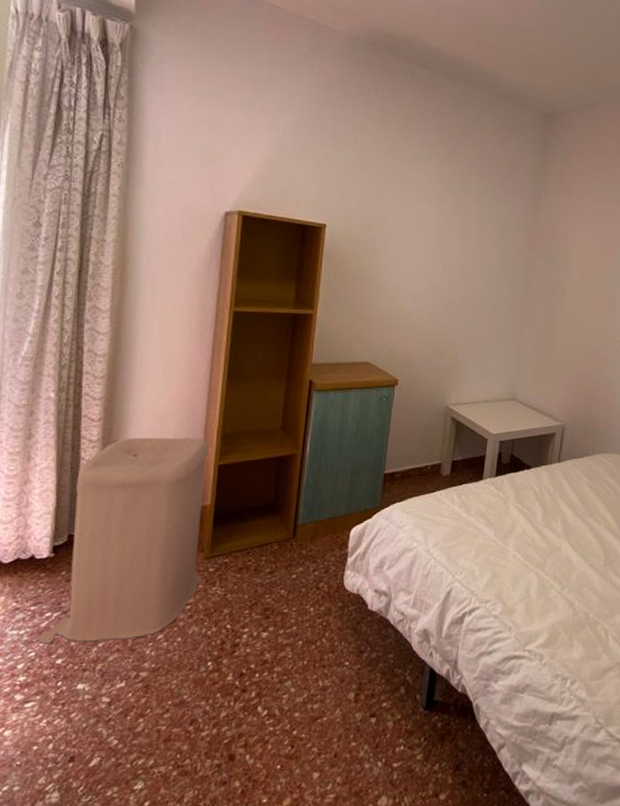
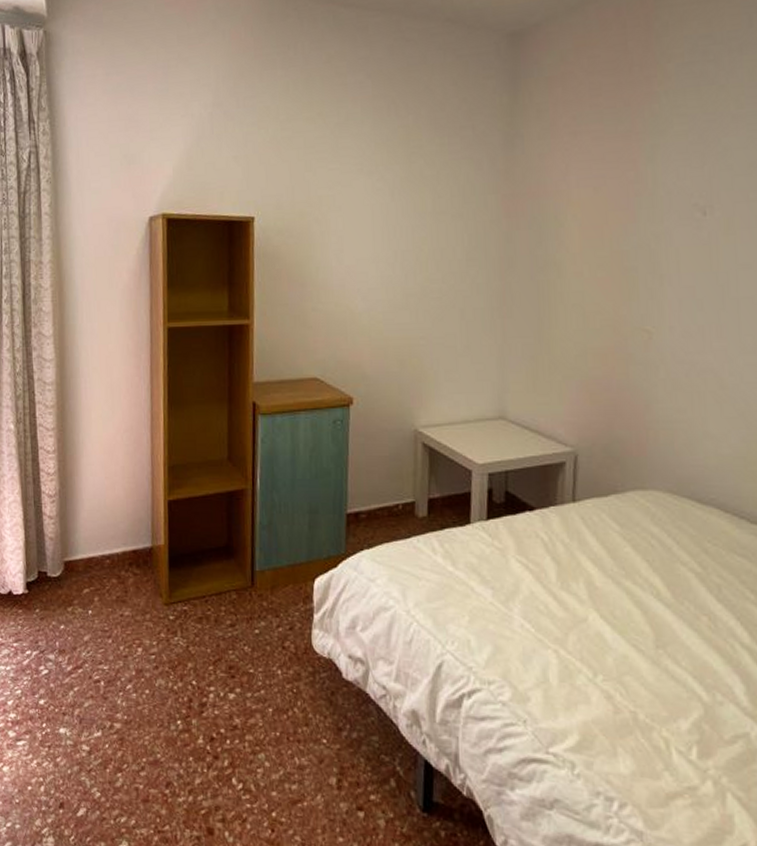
laundry basket: present [36,437,209,644] -> none [21,470,165,686]

